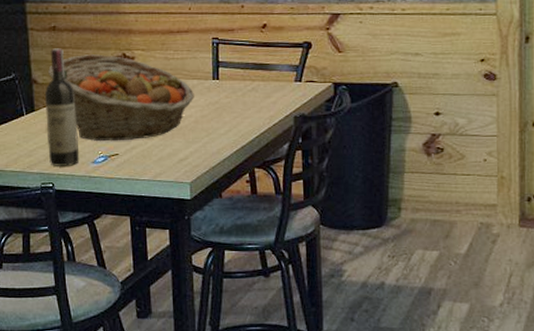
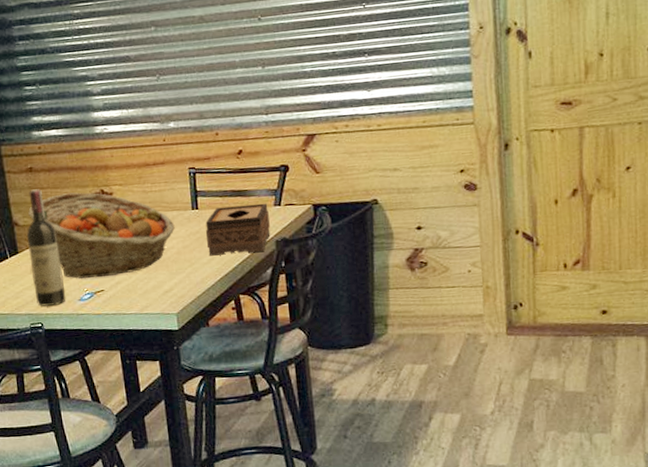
tissue box: none [224,78,289,127] -> present [205,203,271,256]

